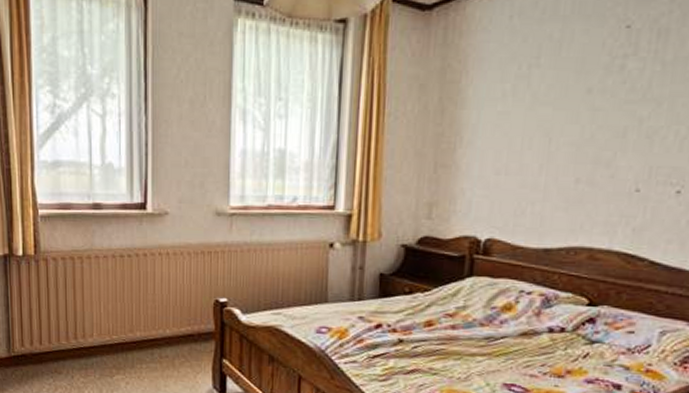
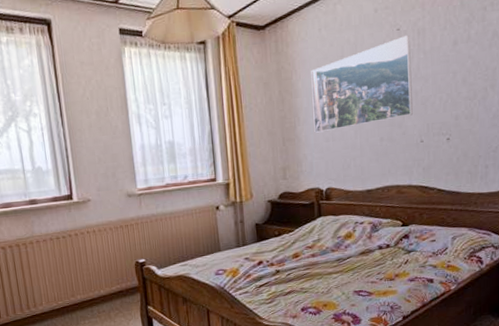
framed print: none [481,35,645,161] -> present [311,34,414,133]

